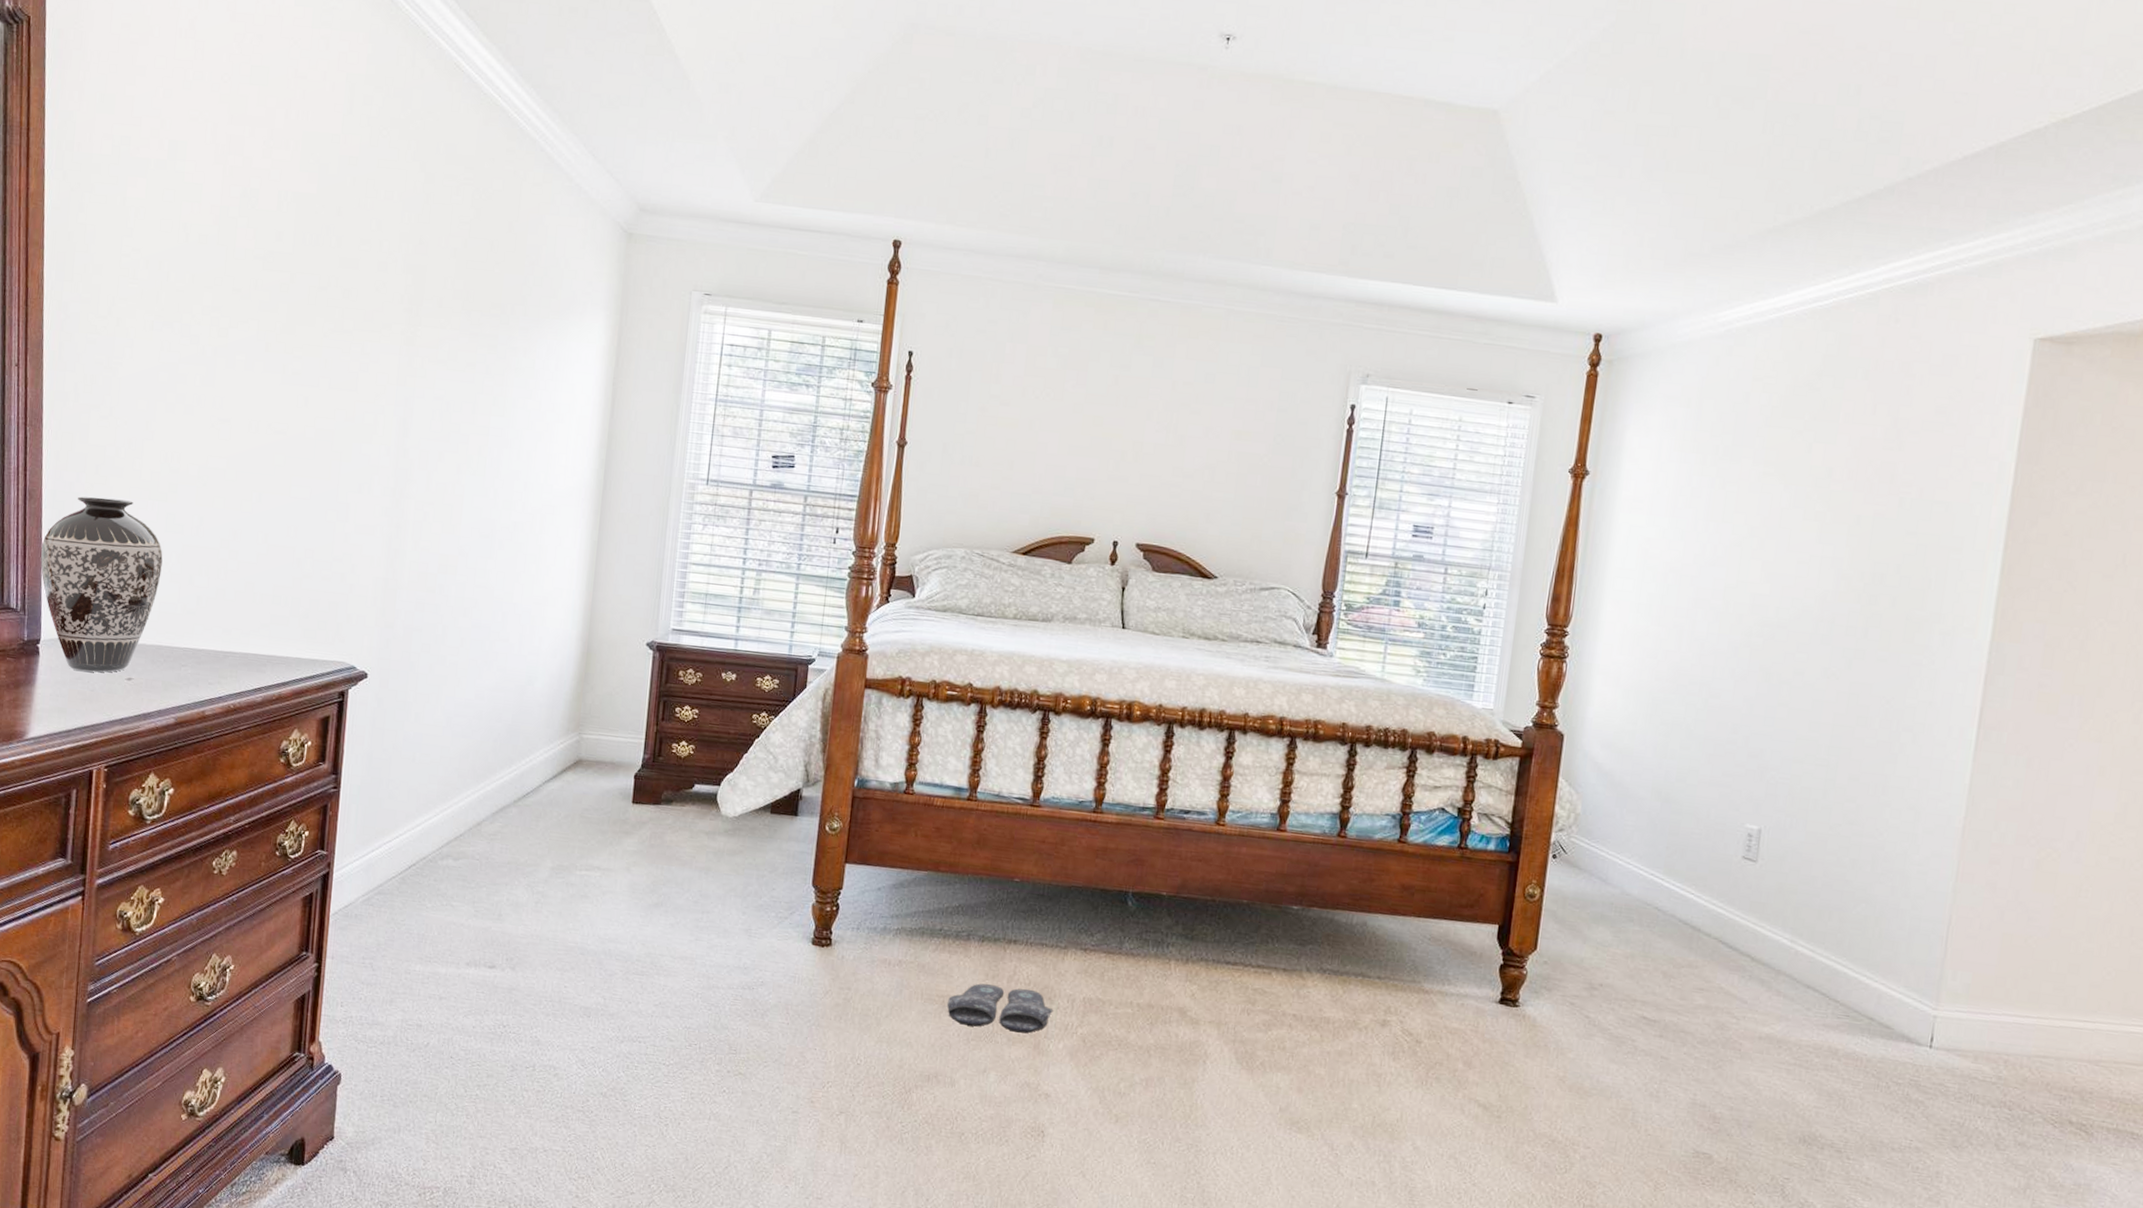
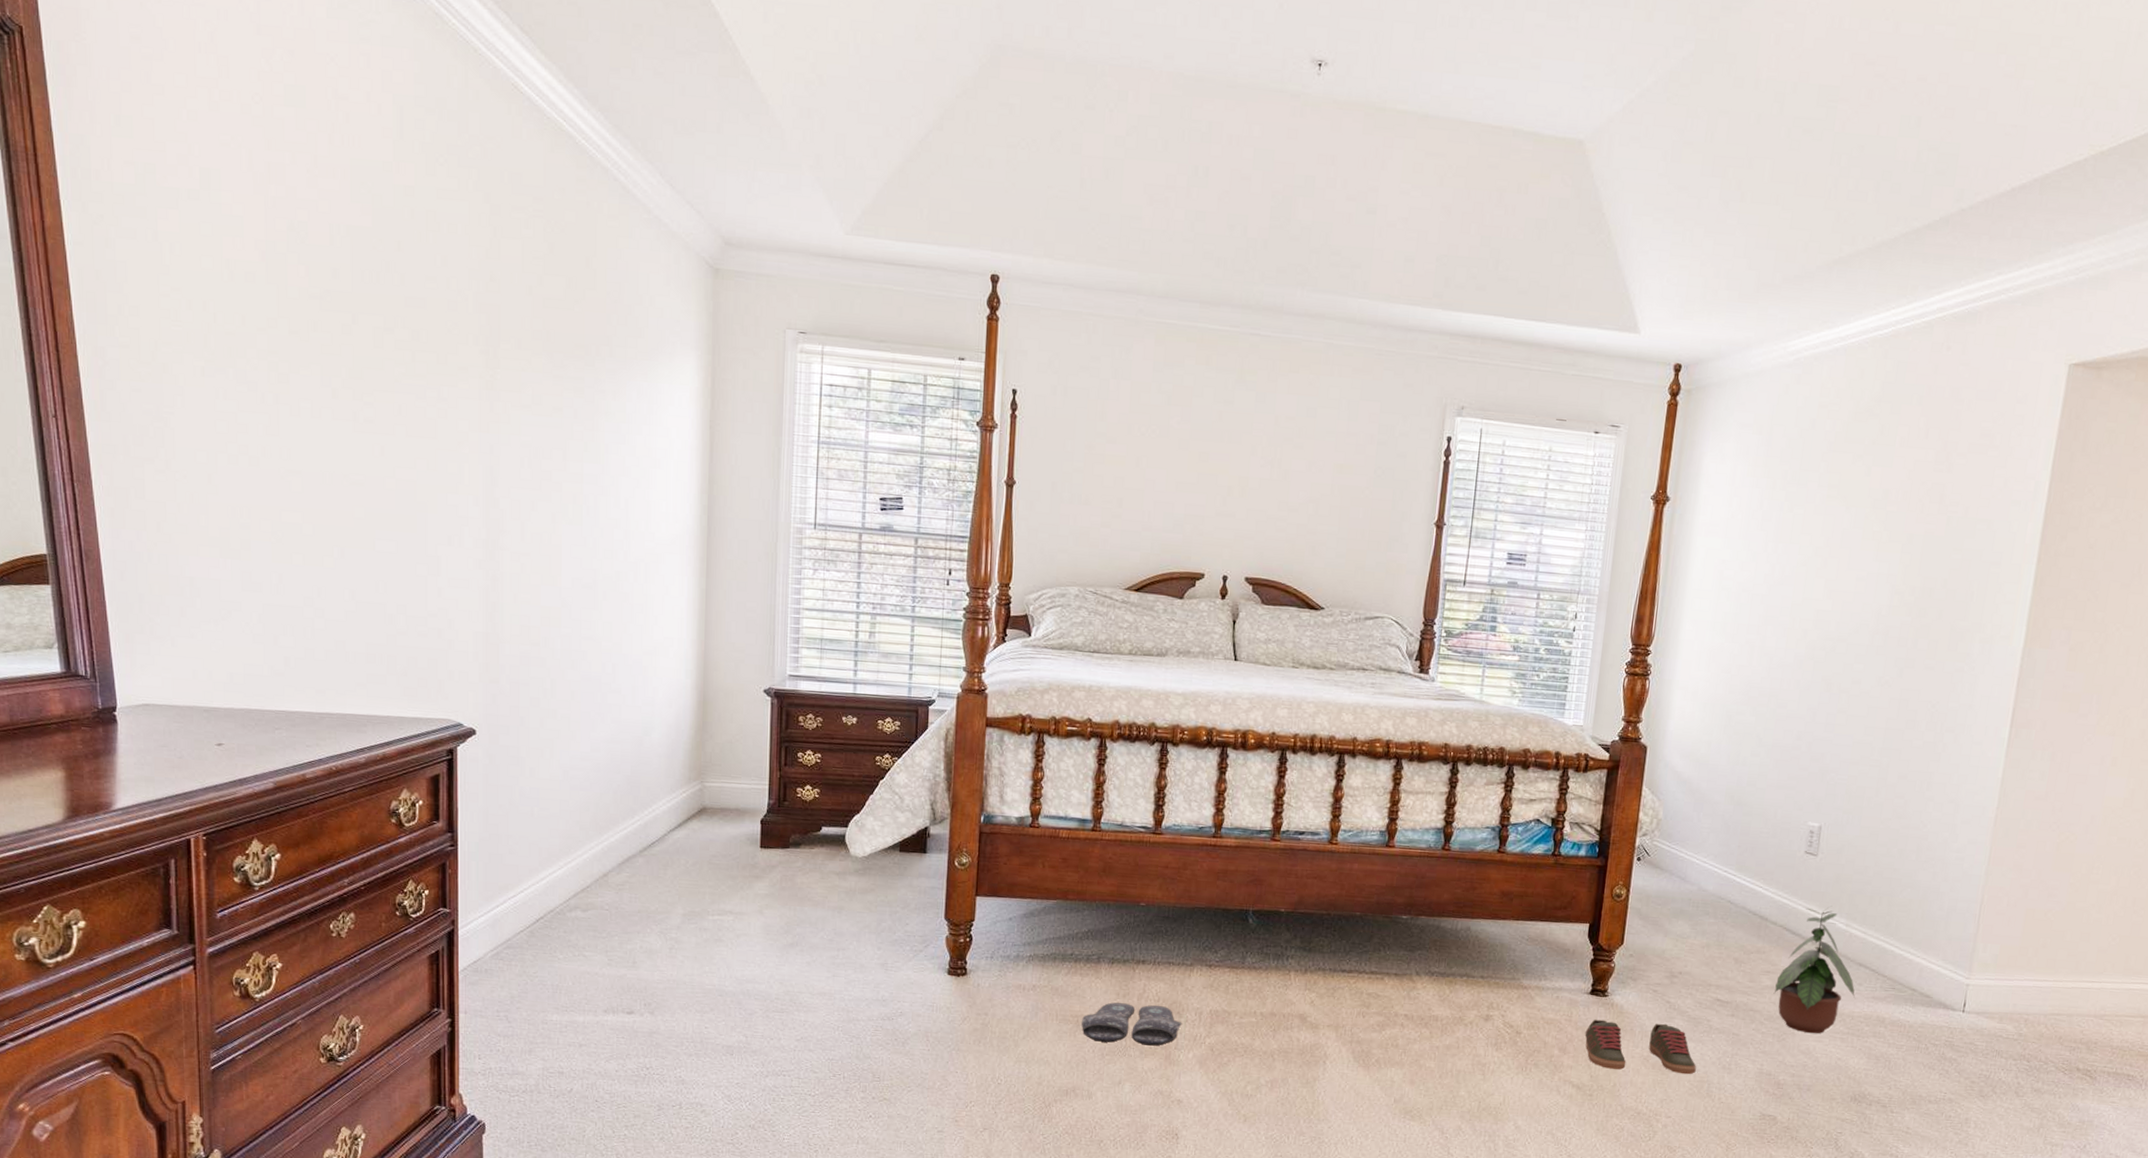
decorative vase: present [40,496,163,673] -> none [105,556,242,739]
shoe: none [1492,1031,1619,1101] -> present [1584,1019,1696,1075]
potted plant: none [1707,918,1803,1063] -> present [1773,906,1855,1033]

